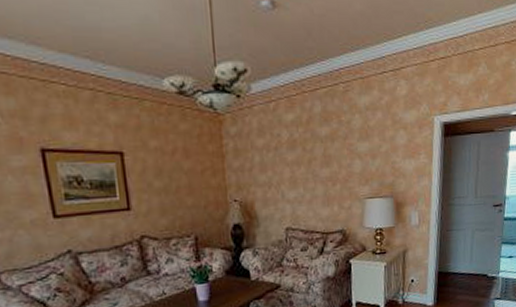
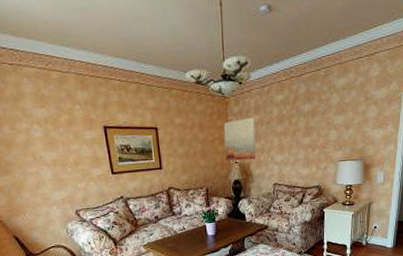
wall art: none [217,141,262,199] -> present [223,117,256,161]

